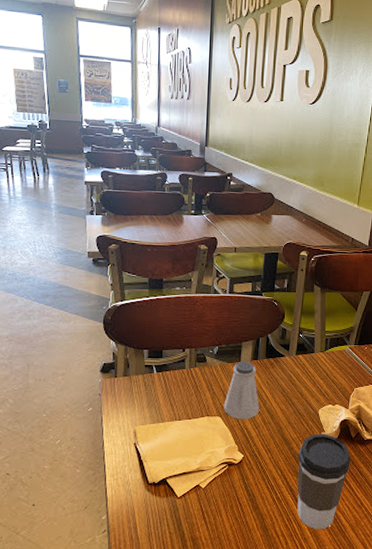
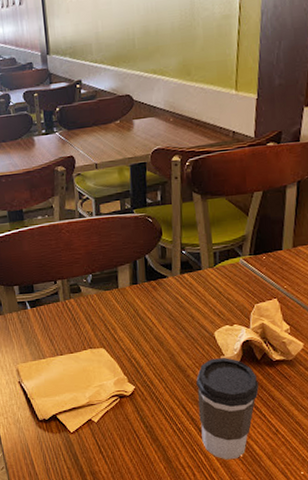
saltshaker: present [224,361,260,420] -> none [106,286,146,350]

